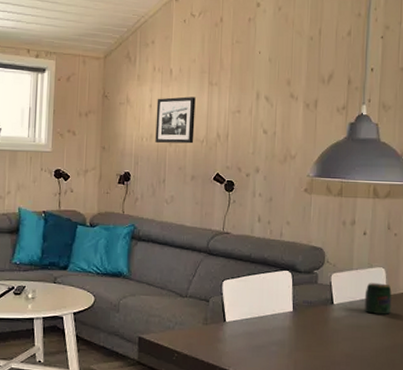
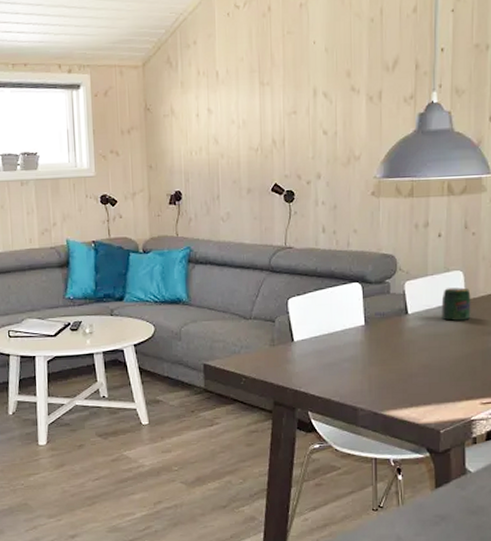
picture frame: present [155,96,196,144] -> none [204,100,248,156]

